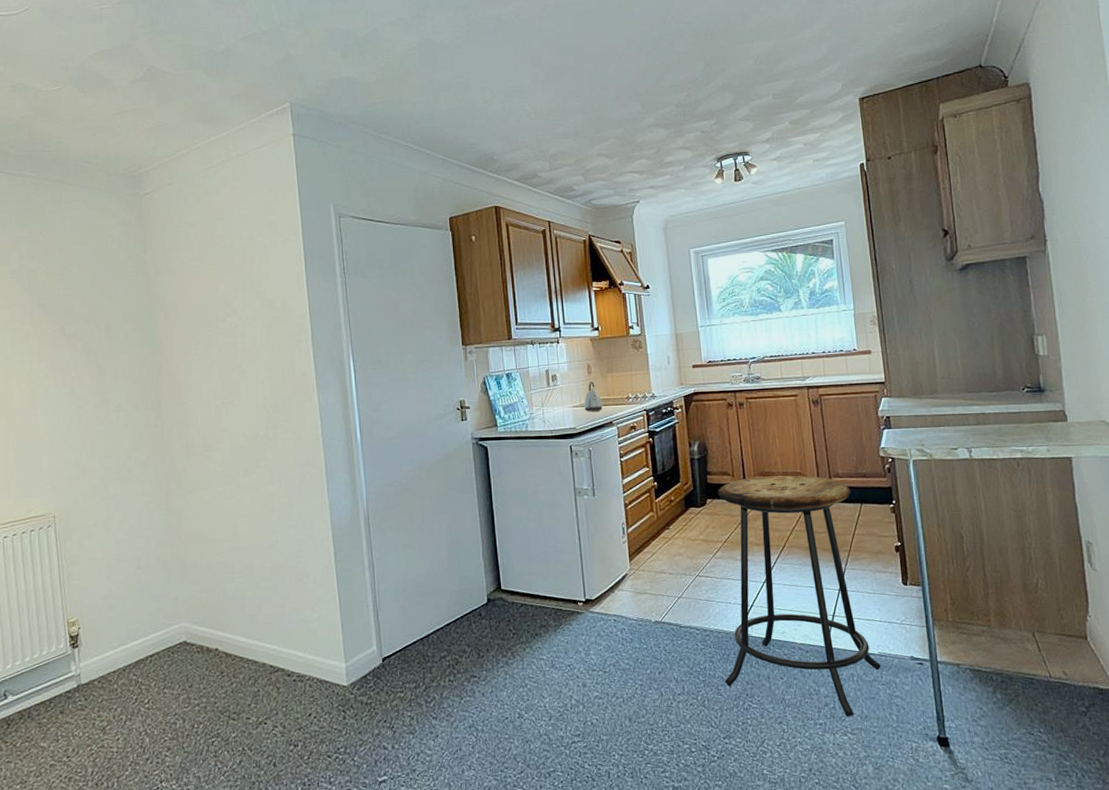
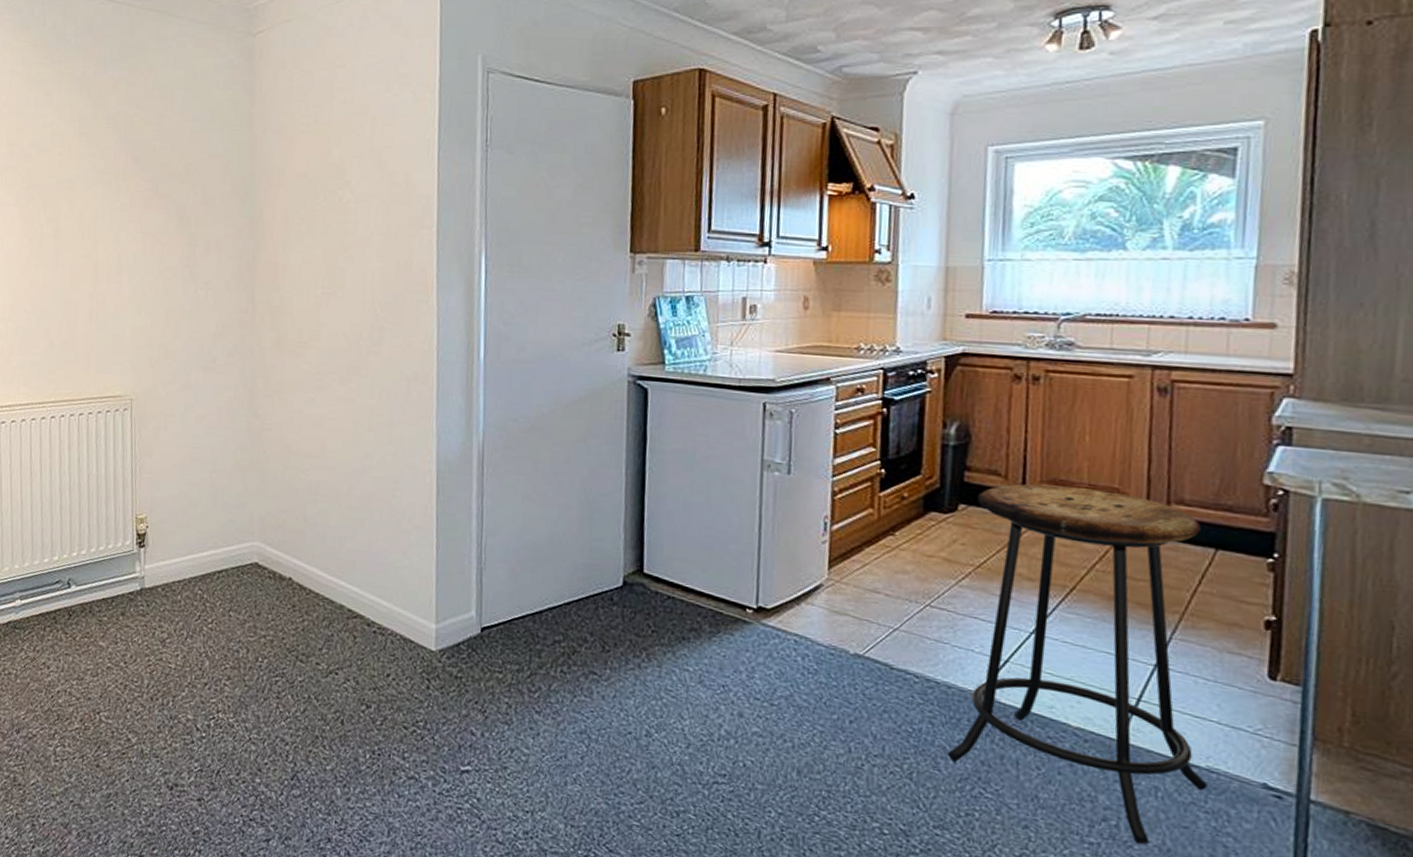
kettle: present [583,381,604,412] -> none [790,320,821,362]

